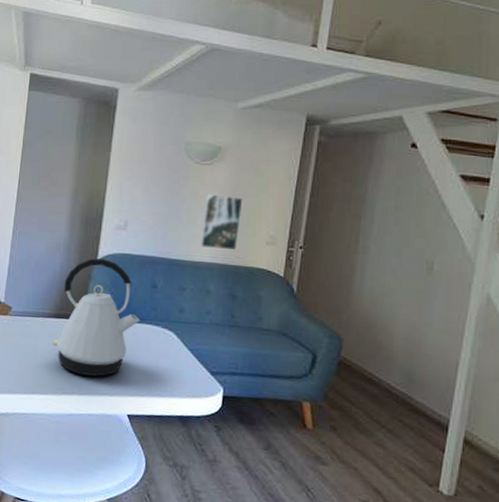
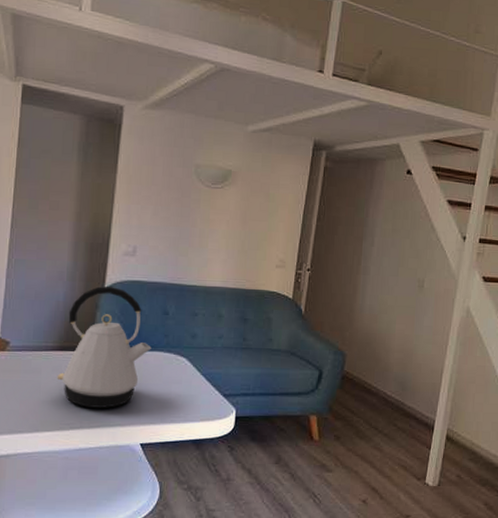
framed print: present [199,194,243,251] -> none [211,218,254,275]

